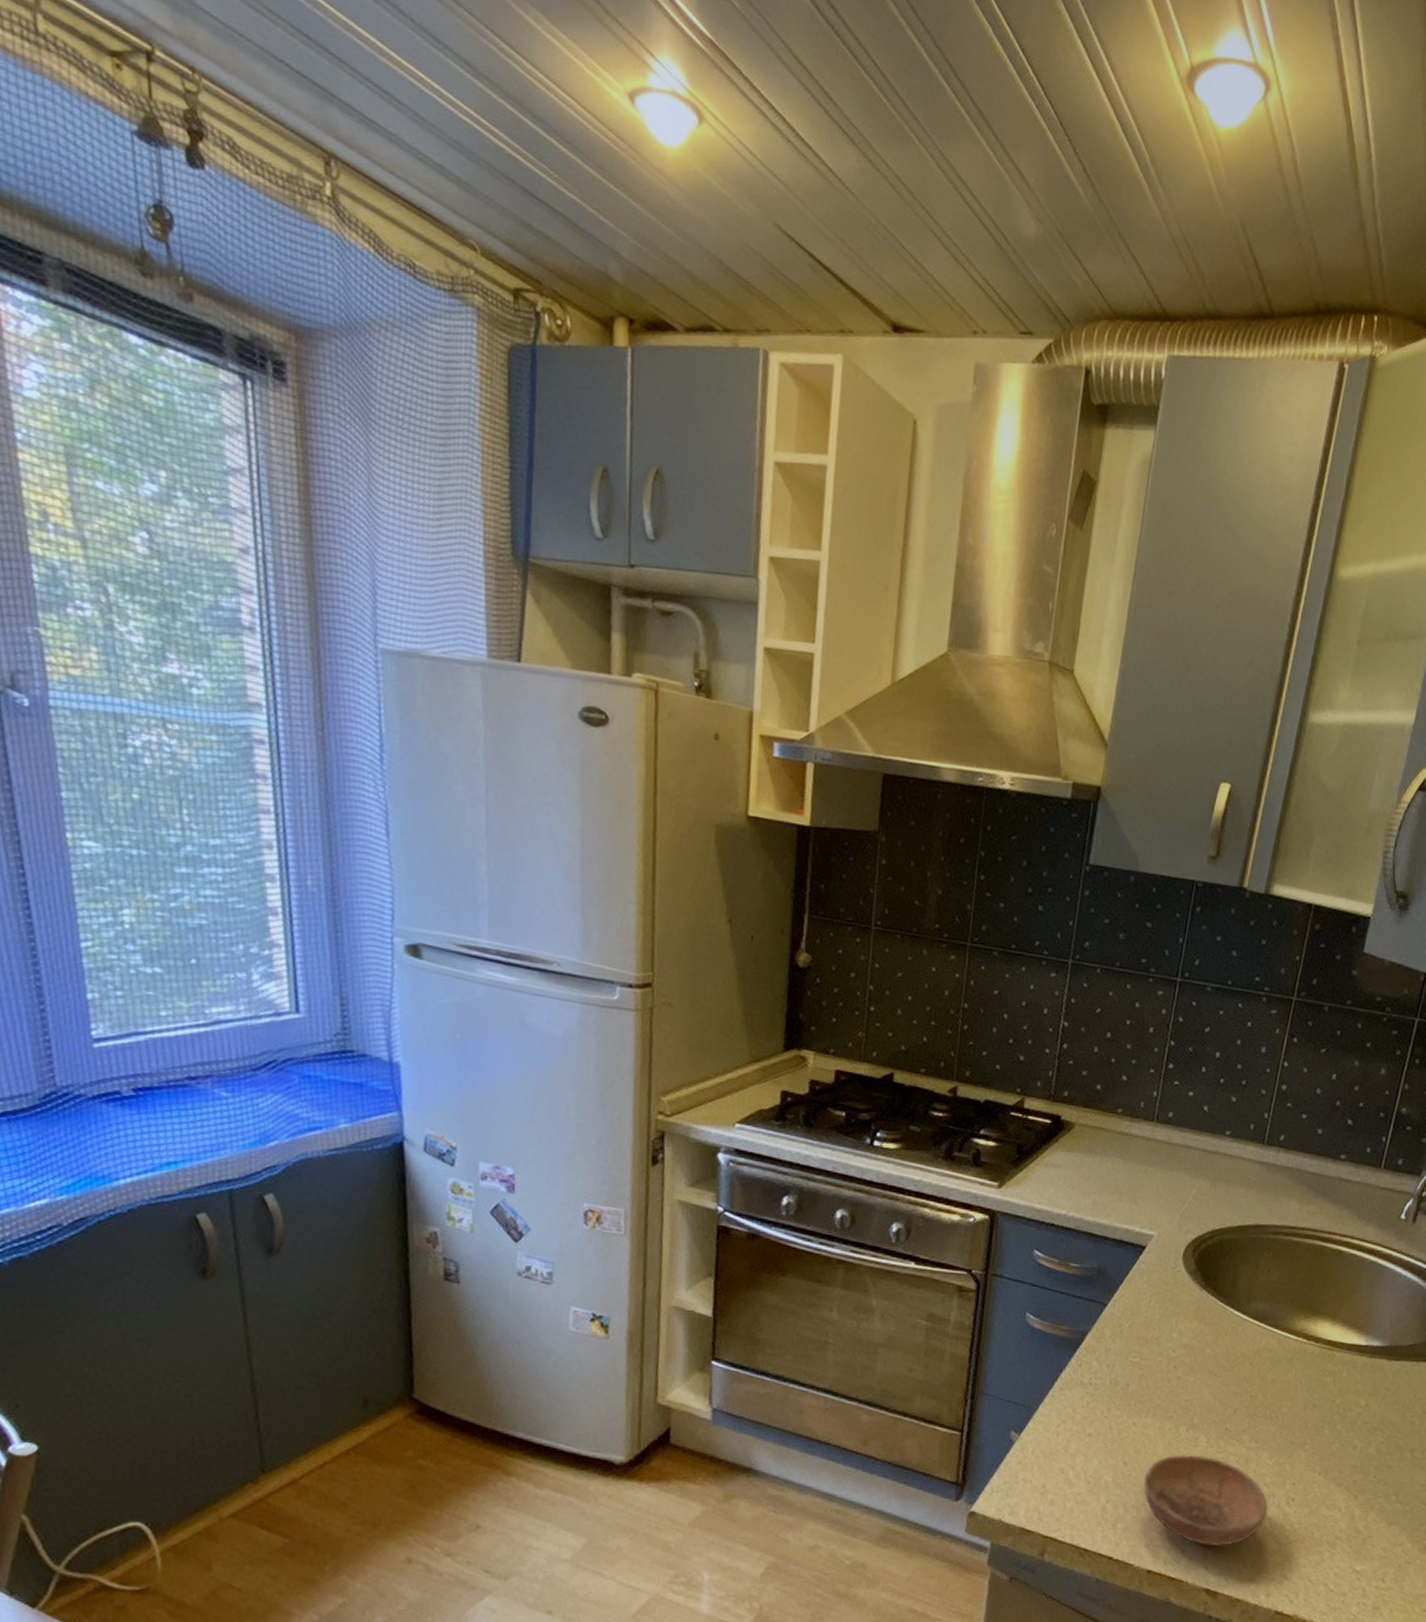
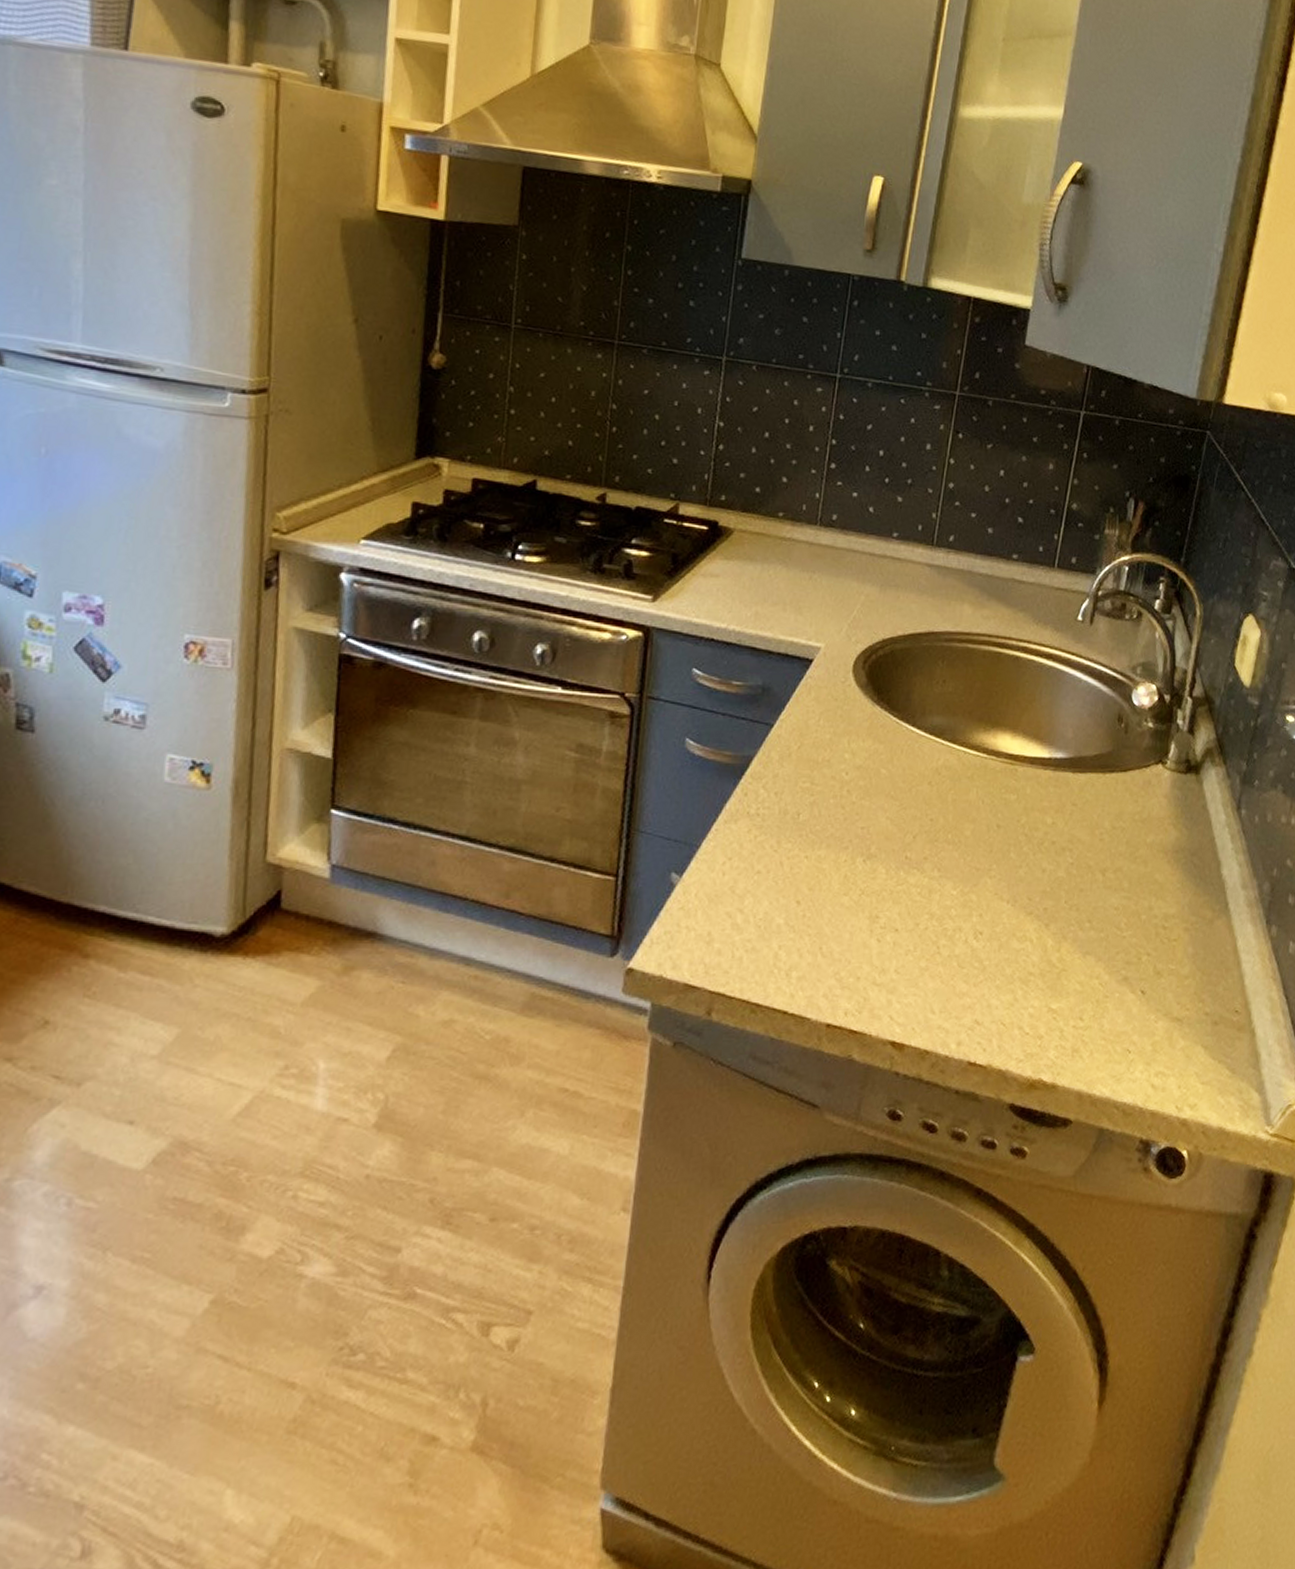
bowl: present [1143,1455,1268,1547] -> none [819,889,955,992]

